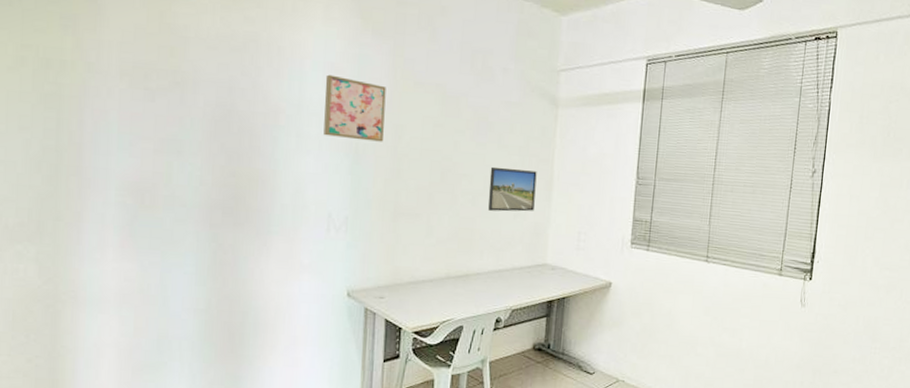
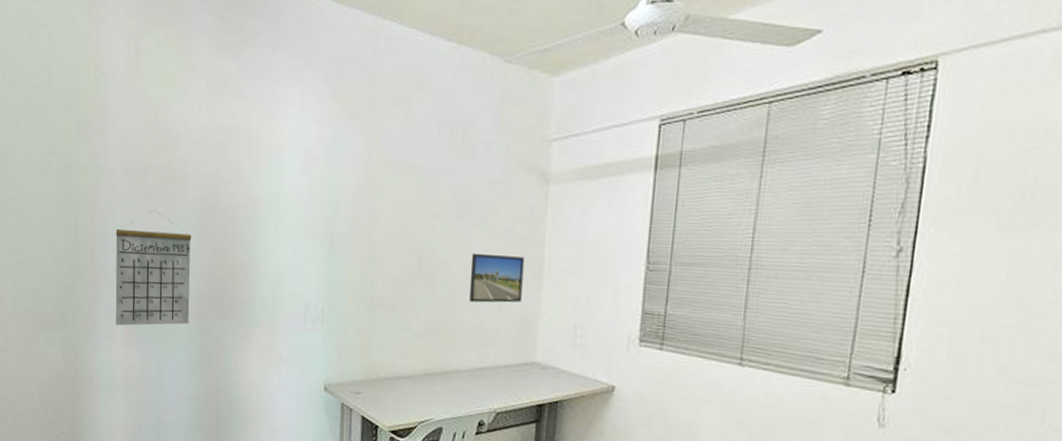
calendar: none [107,114,203,237] -> present [115,210,192,326]
wall art: present [323,74,386,142] -> none [300,161,361,230]

